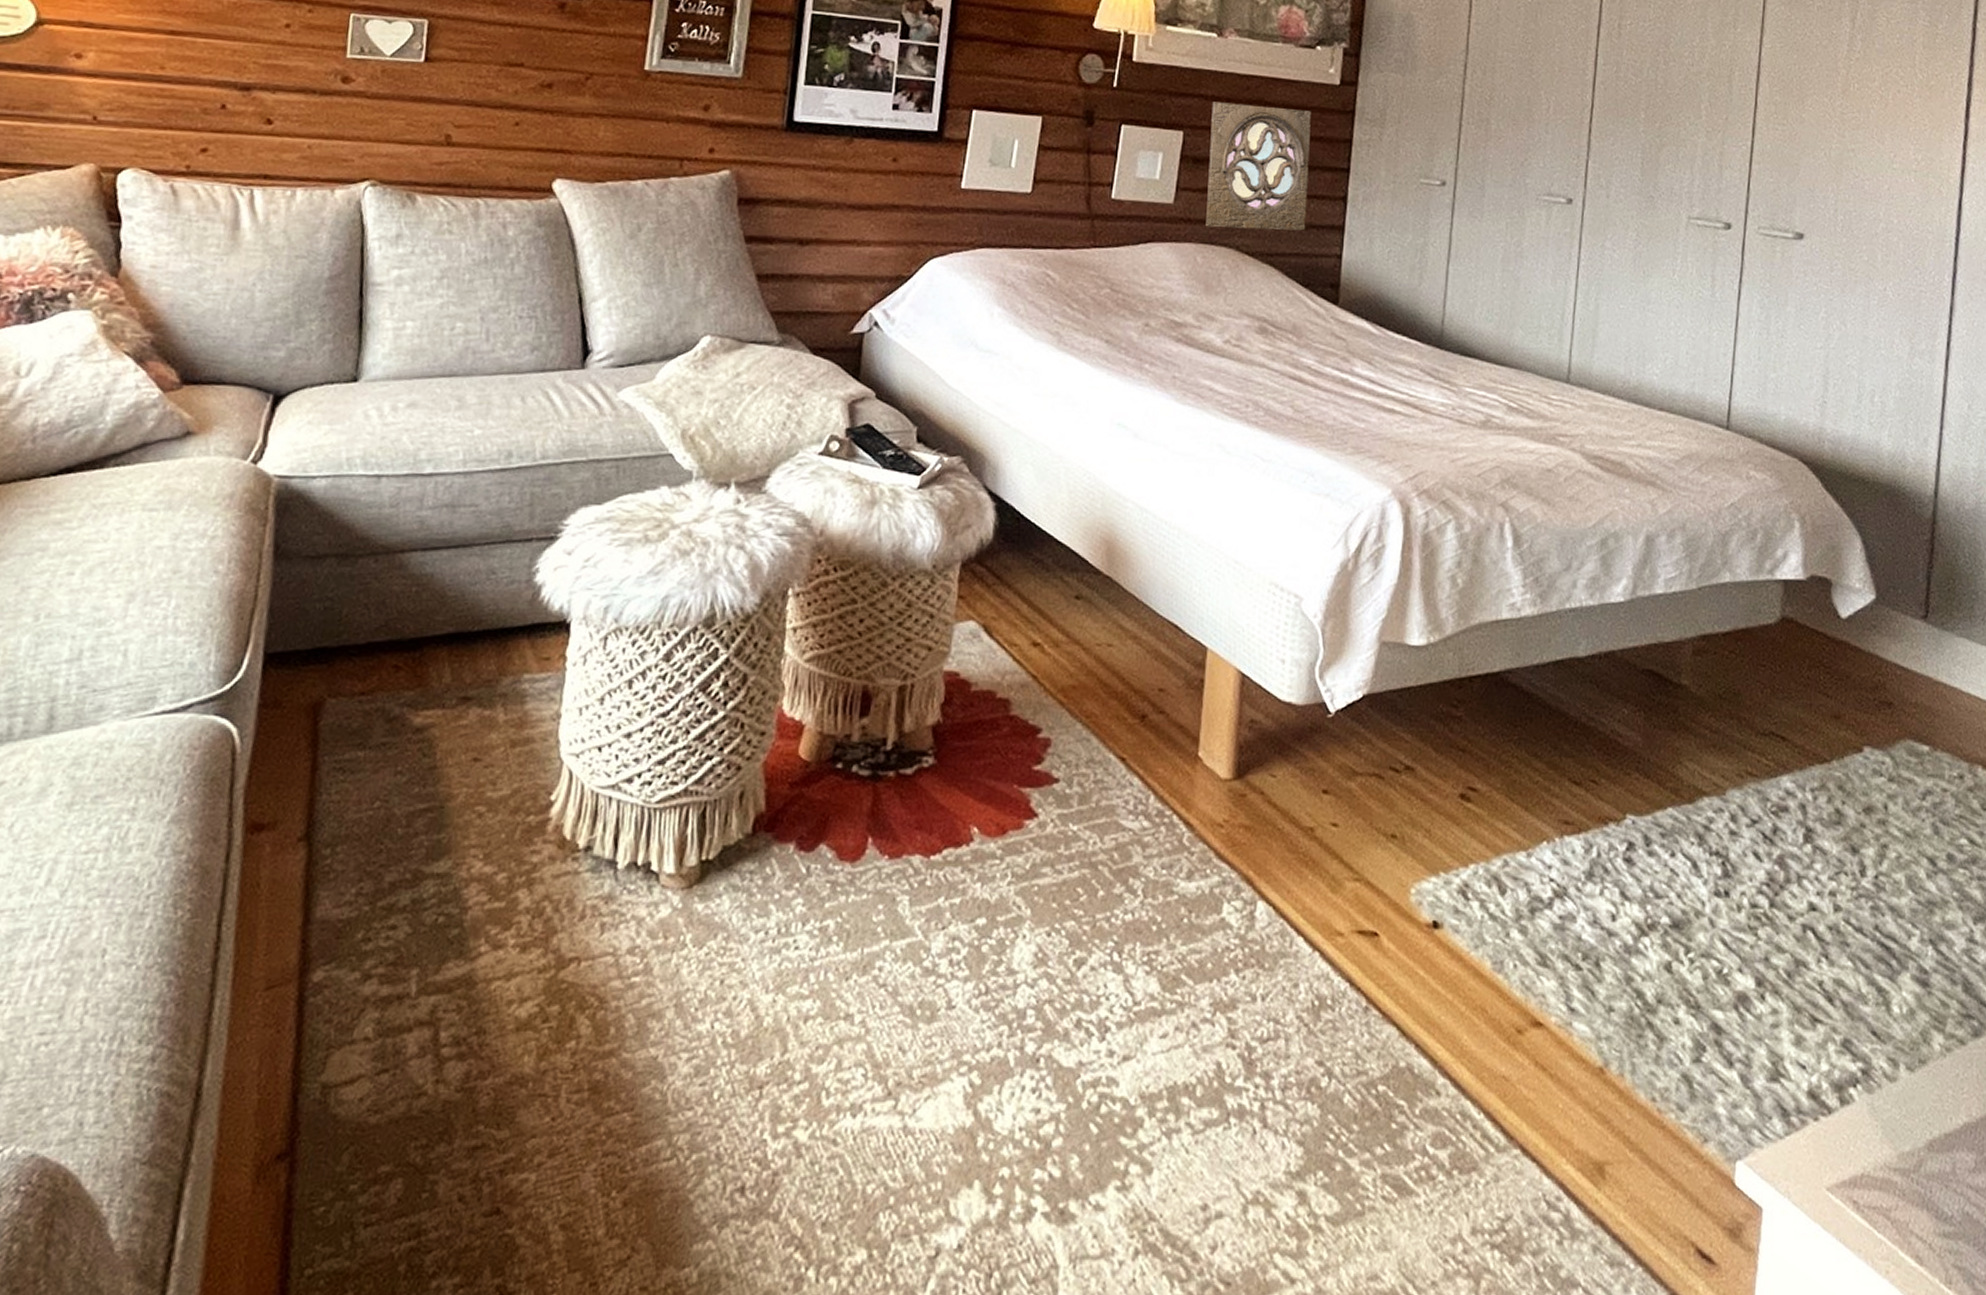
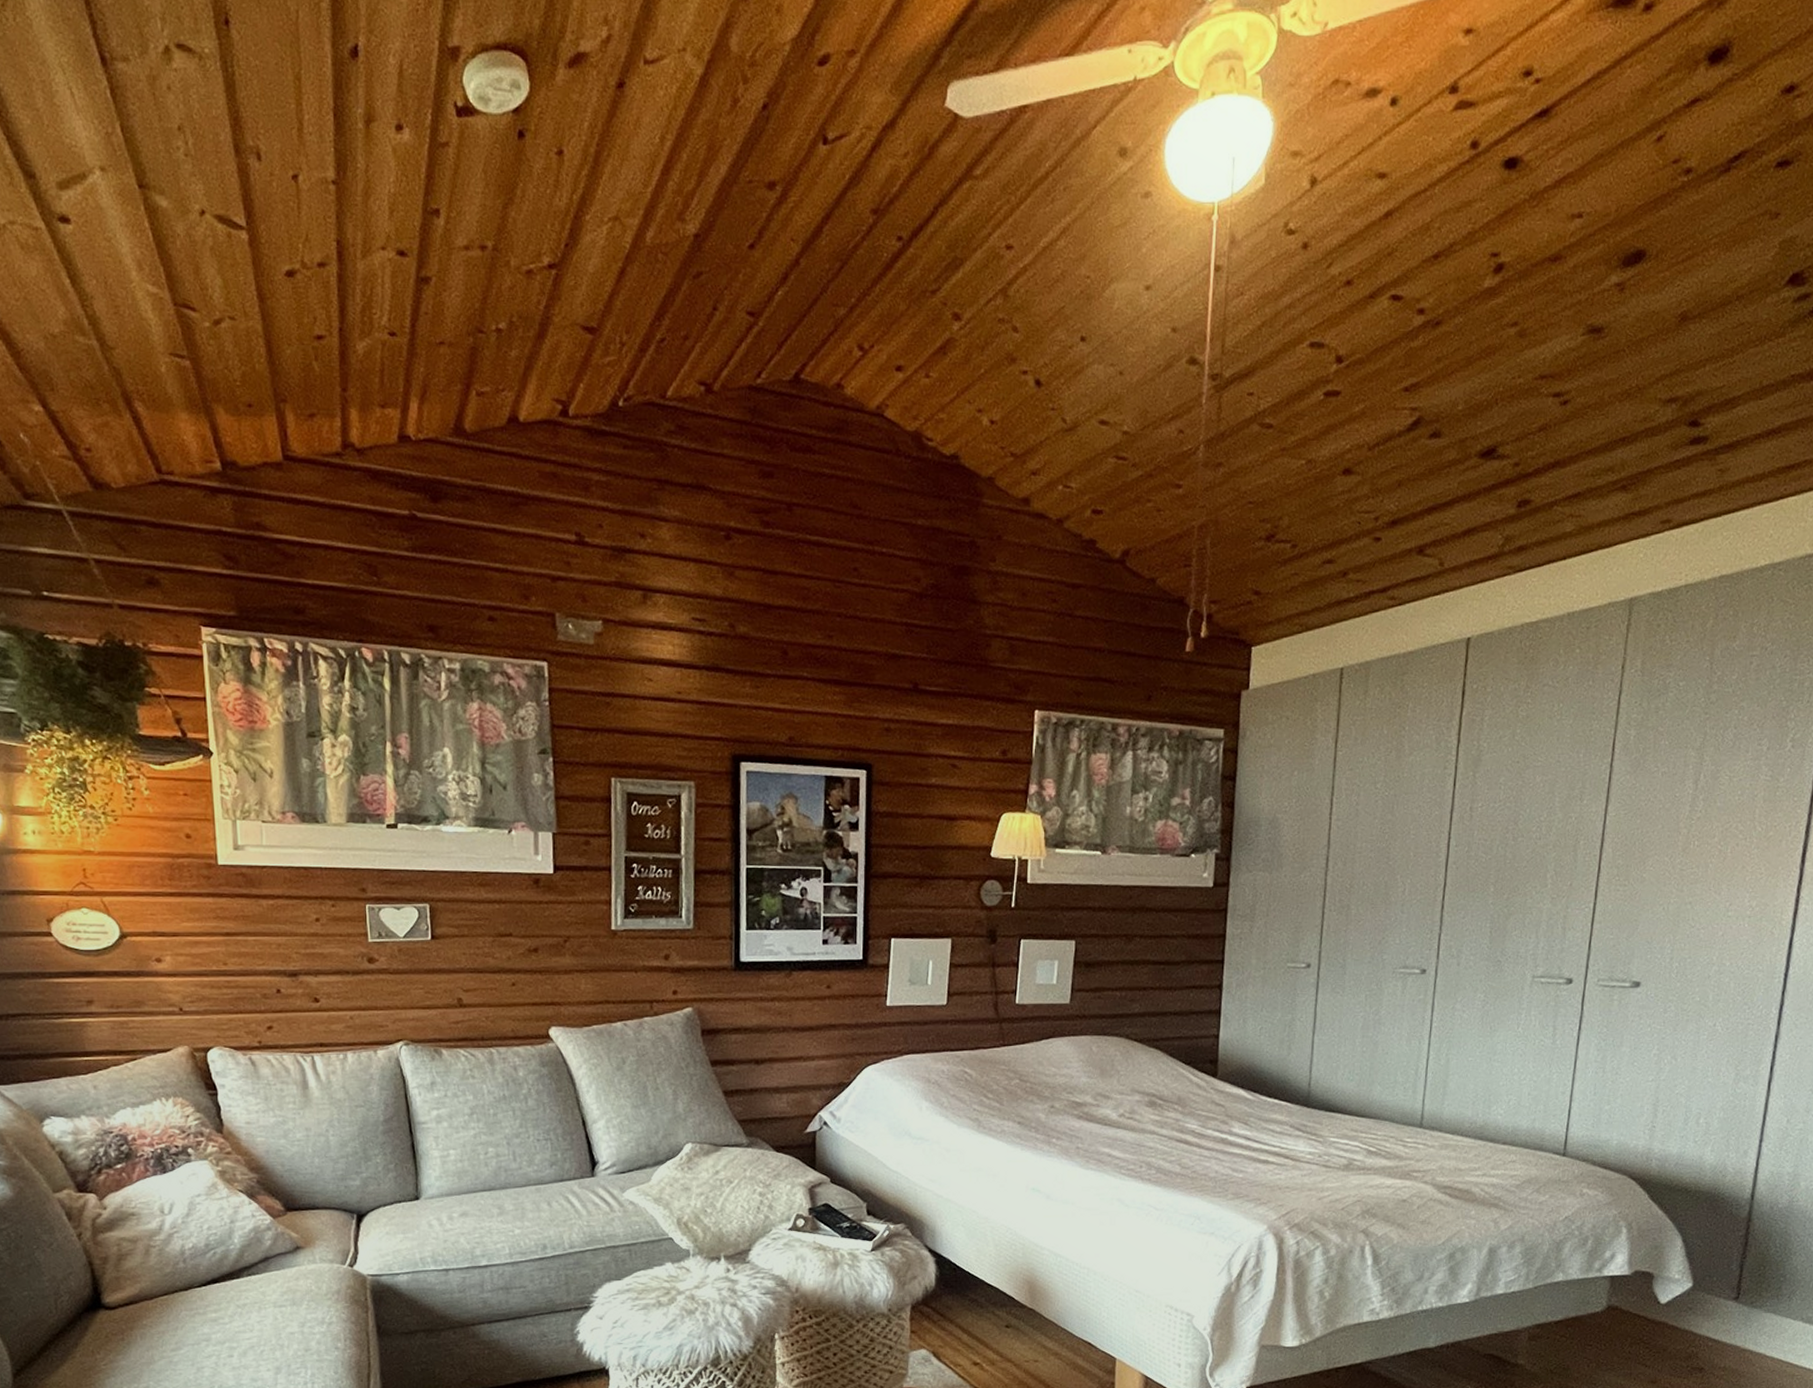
wall ornament: present [1206,101,1311,231] -> none [1099,912,1188,1021]

